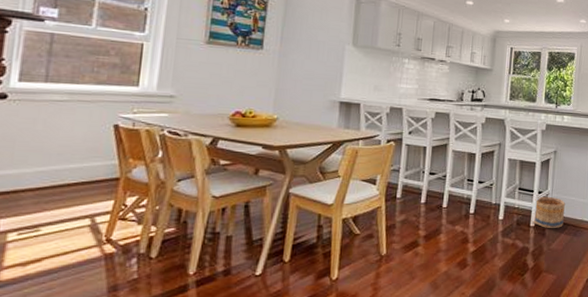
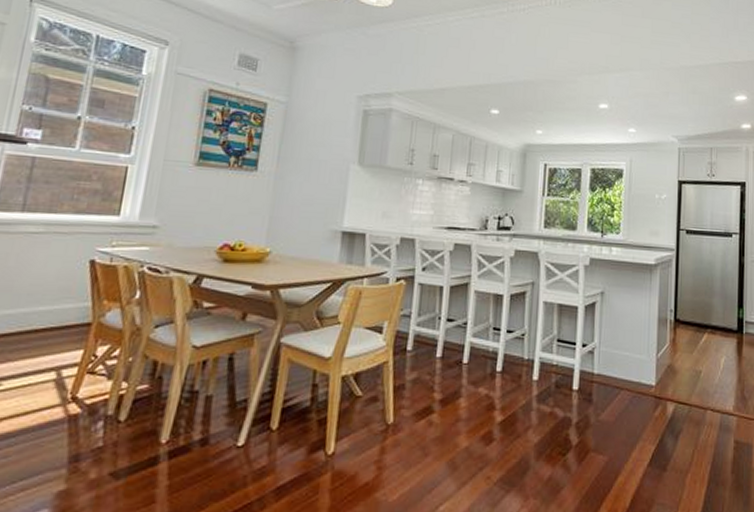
basket: present [533,196,566,228] -> none [576,350,618,393]

